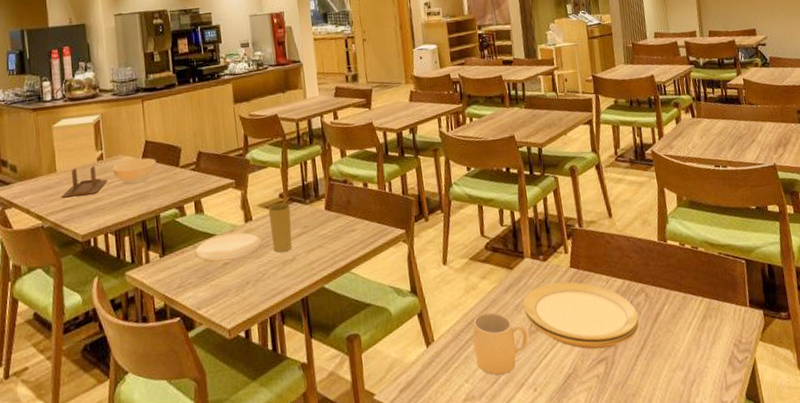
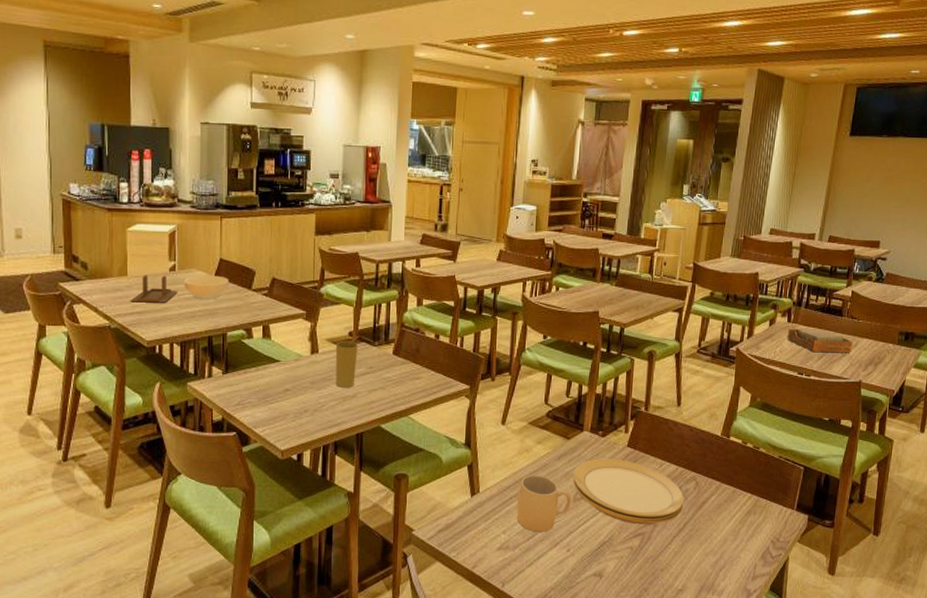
plate: present [195,232,261,262] -> none [258,362,325,388]
napkin holder: none [694,119,759,143] -> present [787,328,853,353]

